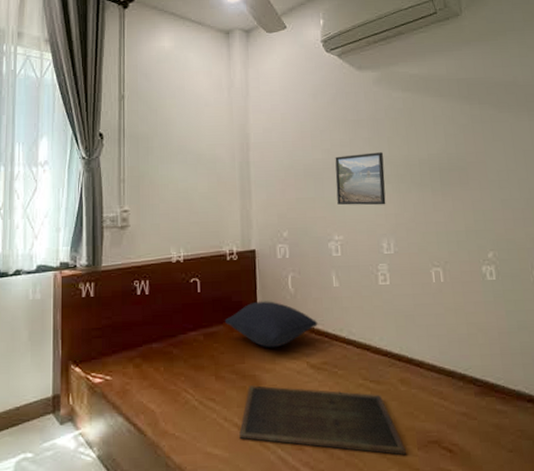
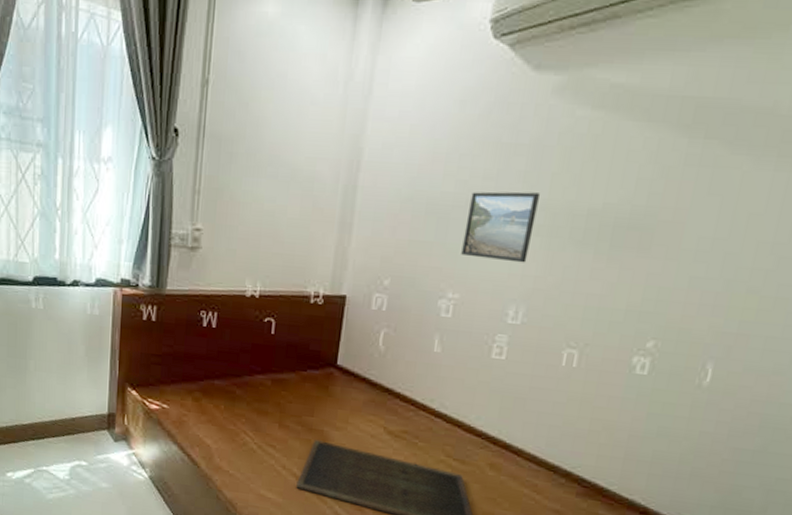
pillow: present [225,301,318,348] -> none [298,354,406,407]

